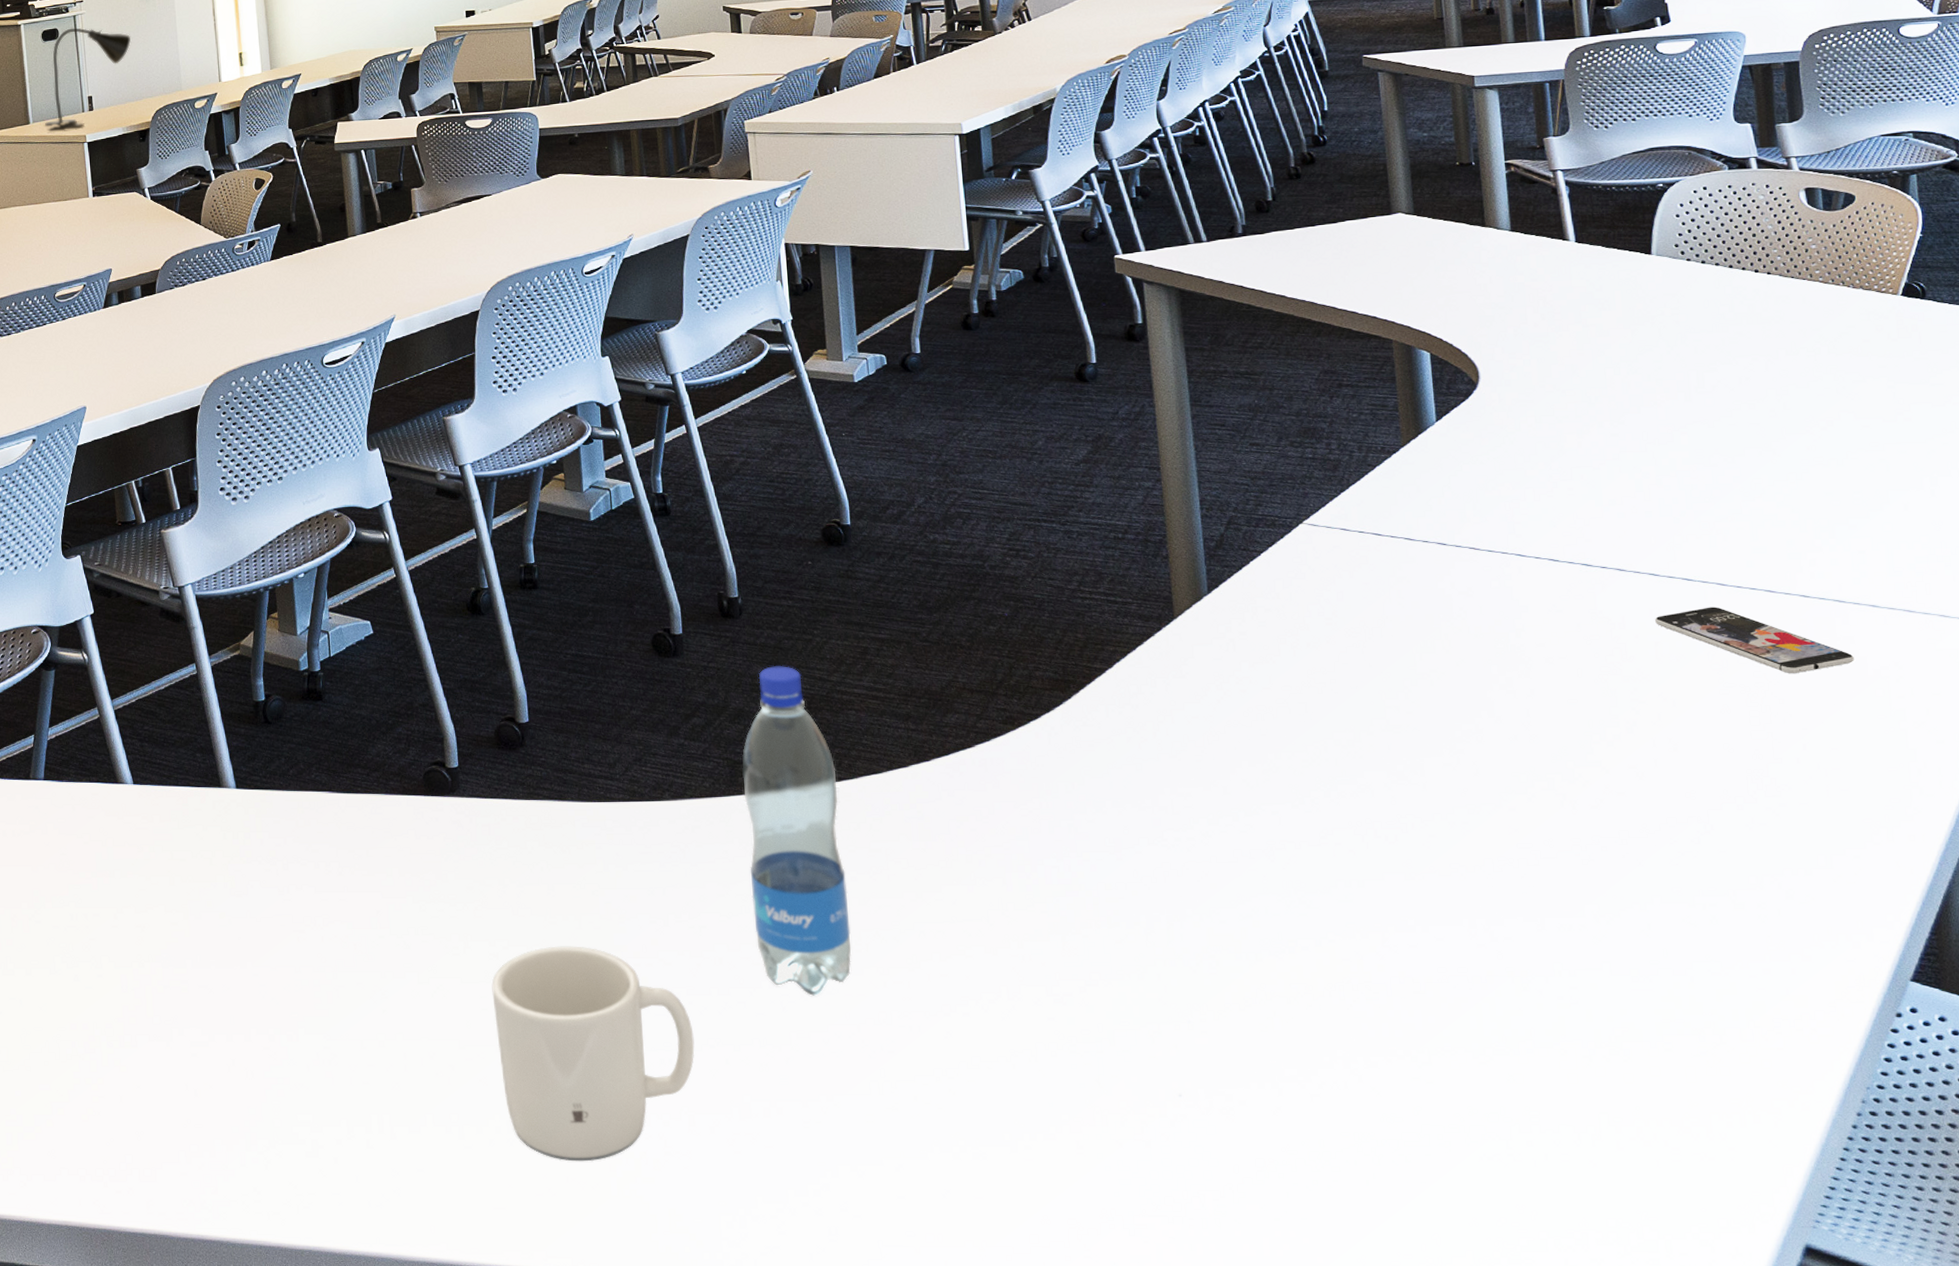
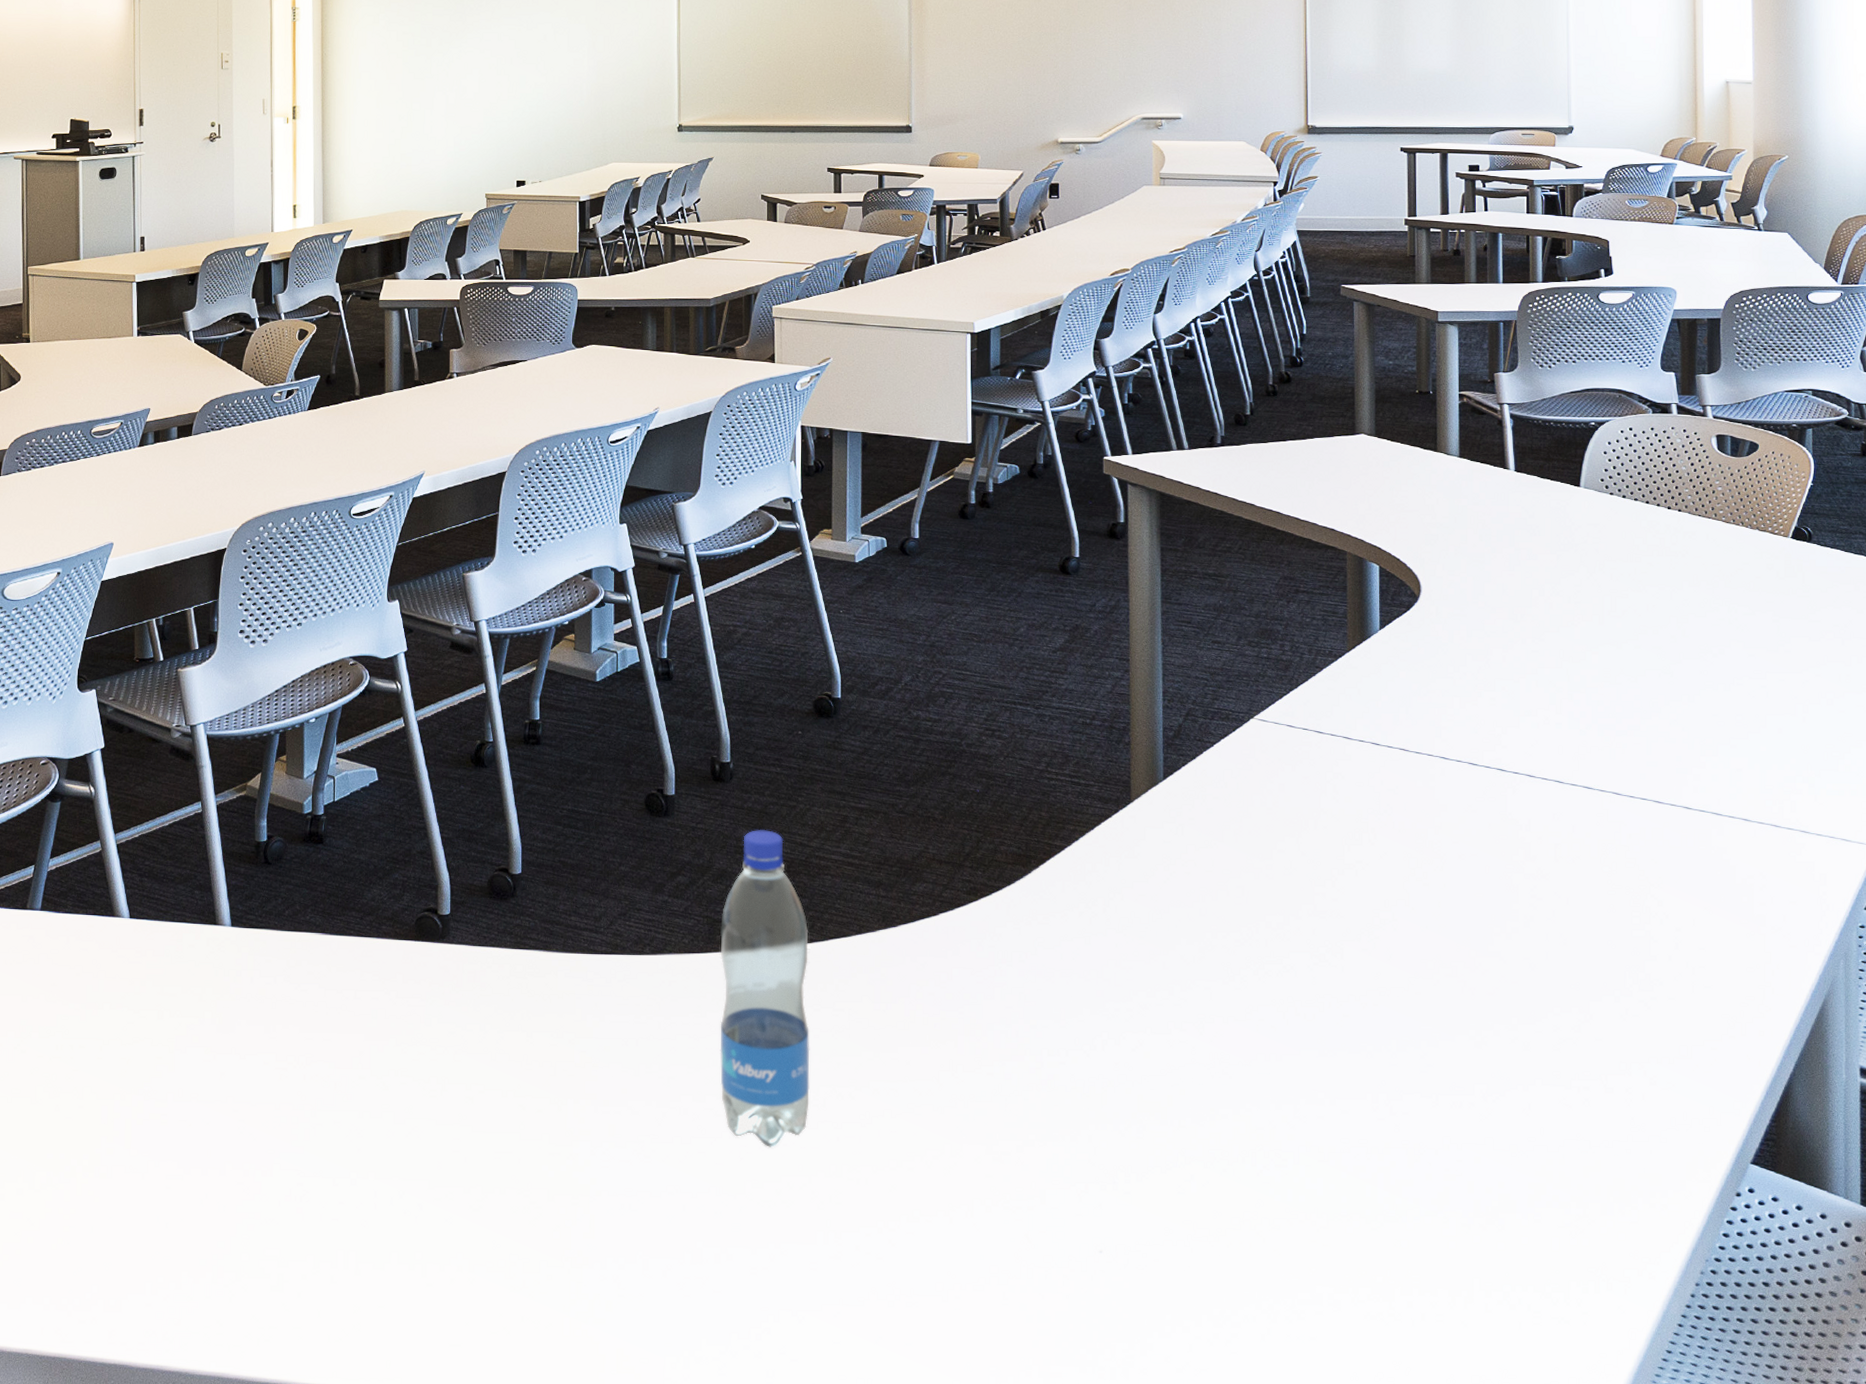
desk lamp: present [44,28,131,133] -> none [94,168,187,270]
mug: present [491,946,695,1162] -> none [465,1092,654,1302]
smartphone: present [1654,607,1854,674] -> none [1556,814,1725,879]

